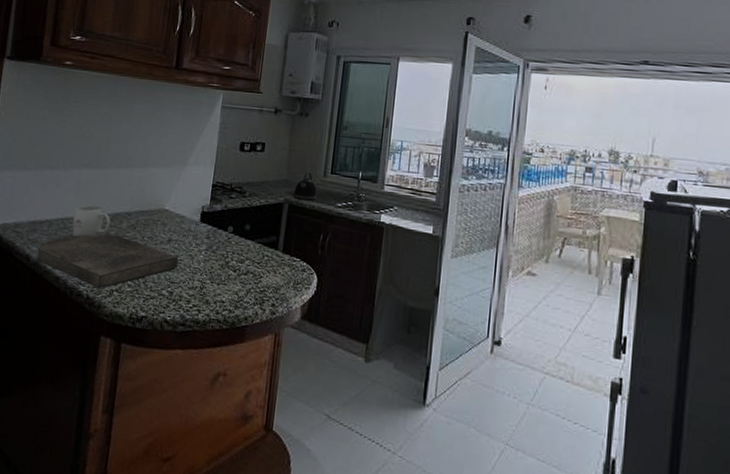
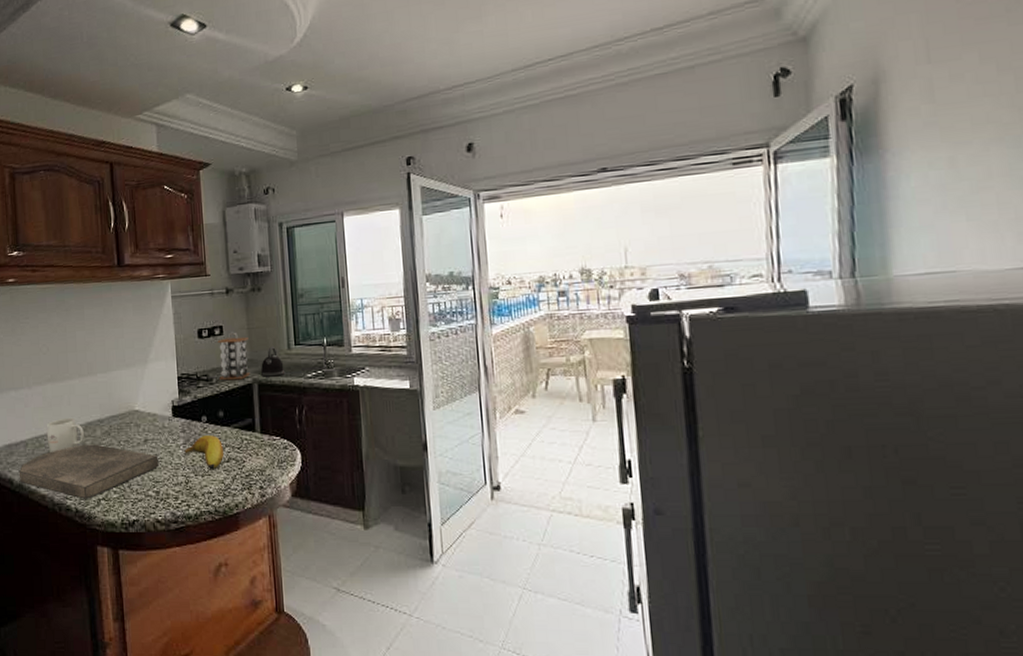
fruit: none [205,245,244,281] -> present [184,435,224,470]
spice rack: none [253,150,288,198] -> present [217,332,251,381]

